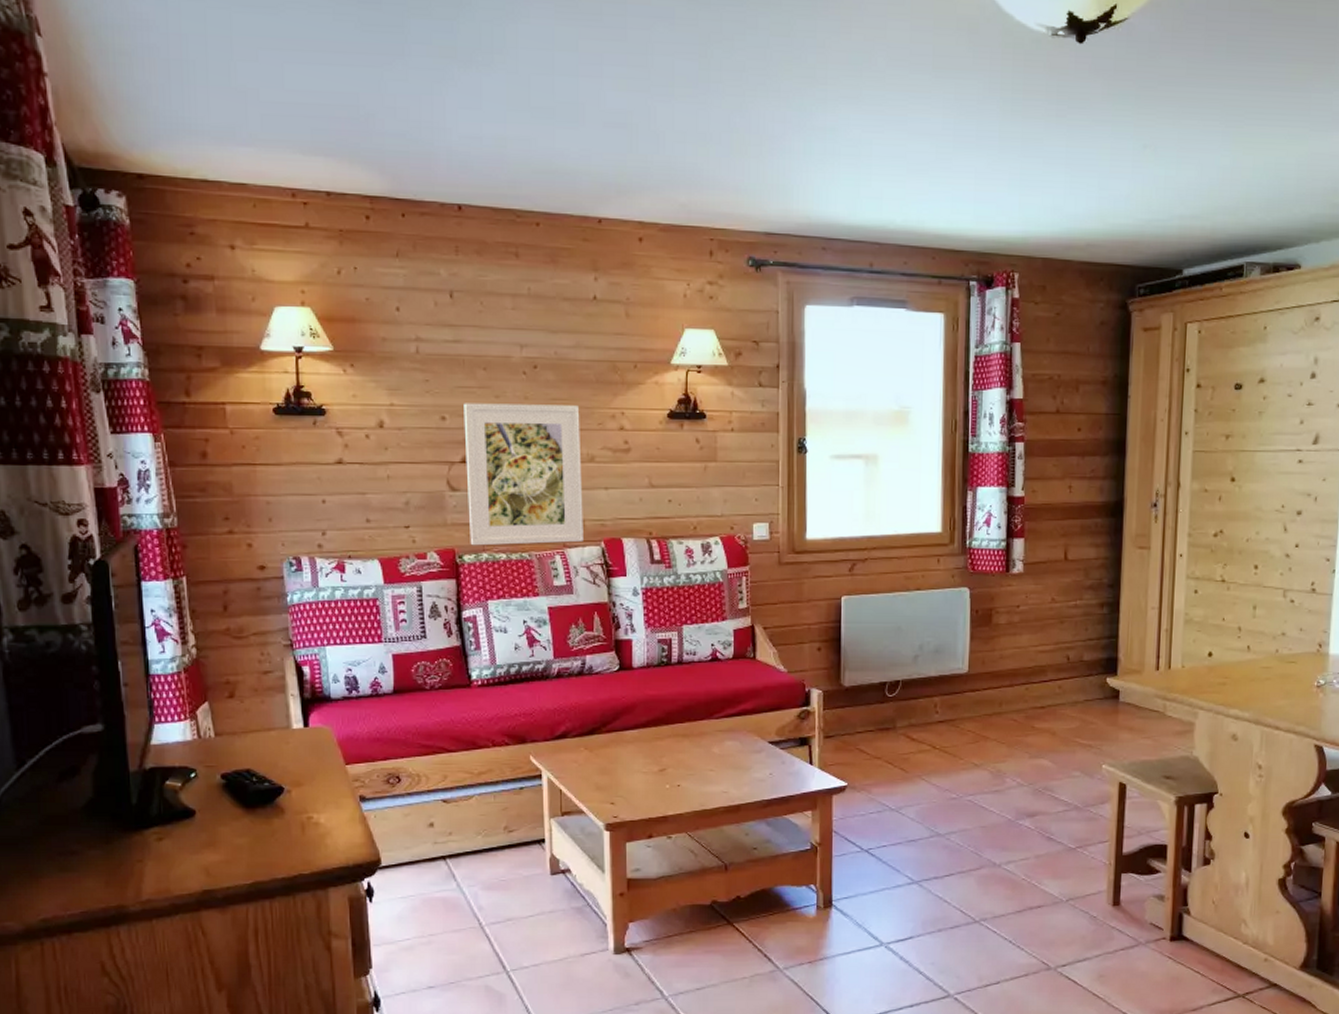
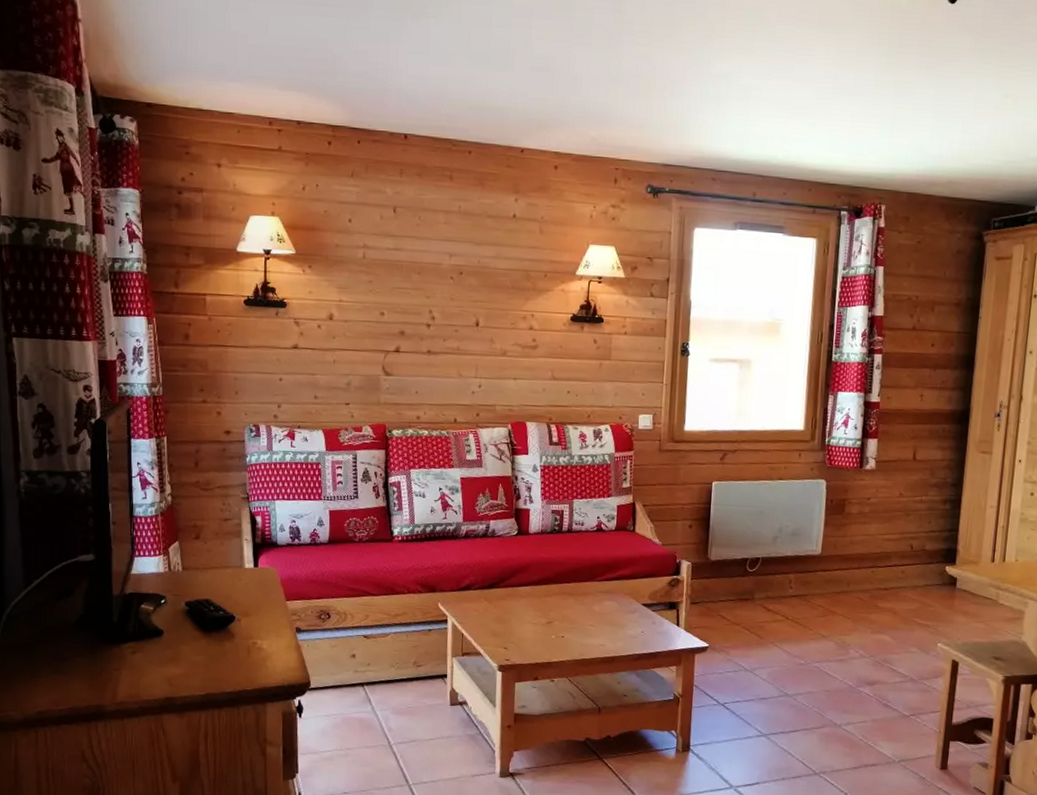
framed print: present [464,403,583,546] -> none [398,301,496,424]

